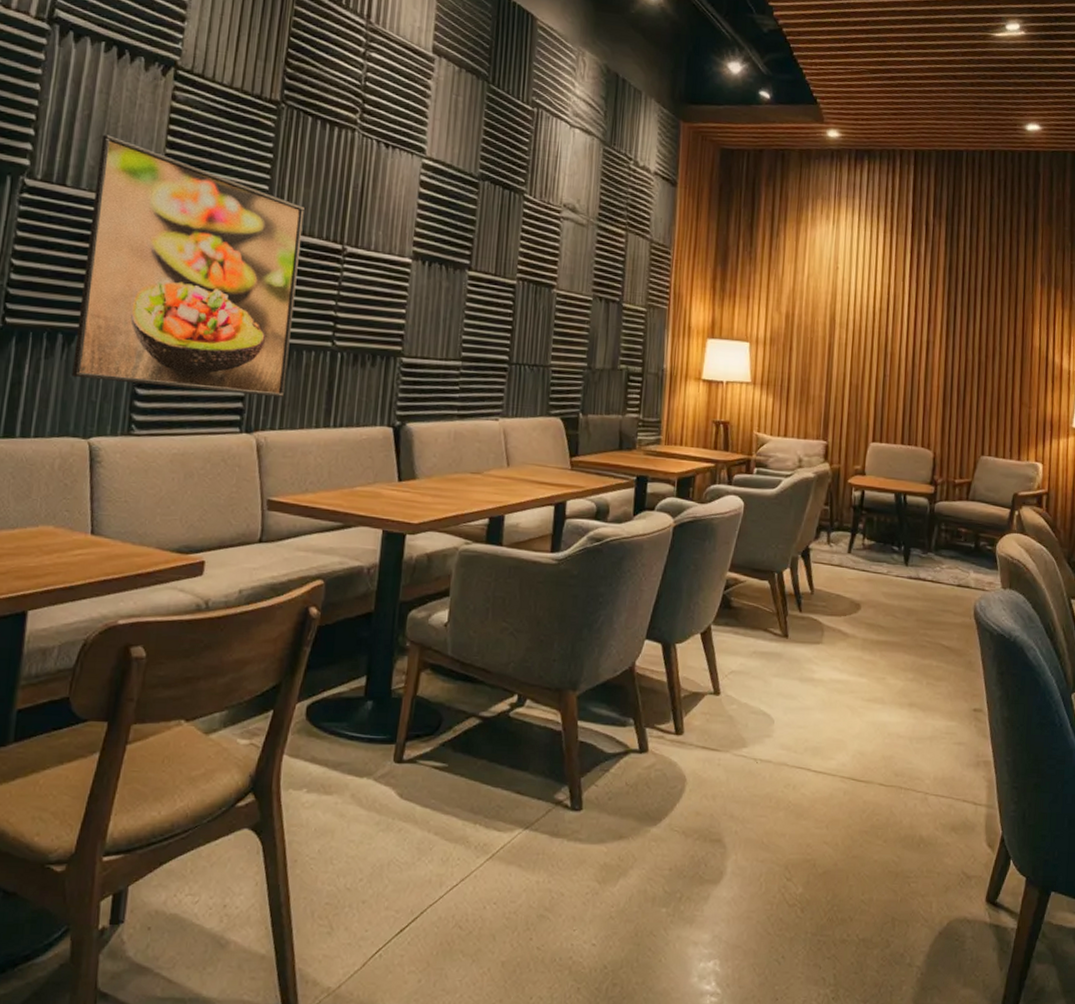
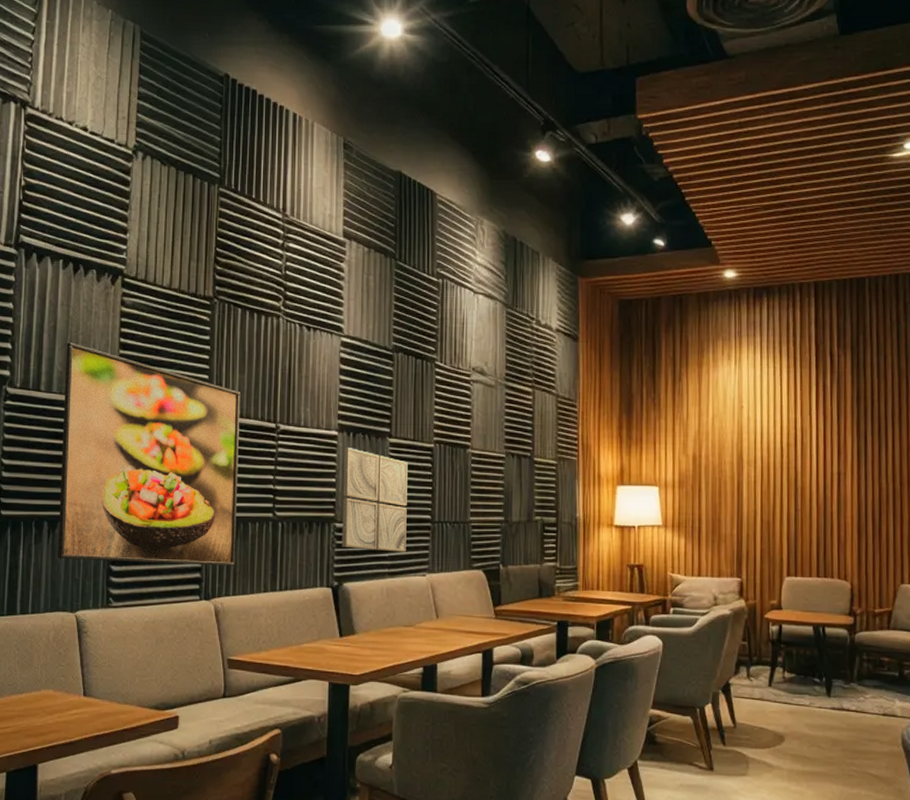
wall art: none [407,277,487,394] -> present [342,448,408,552]

